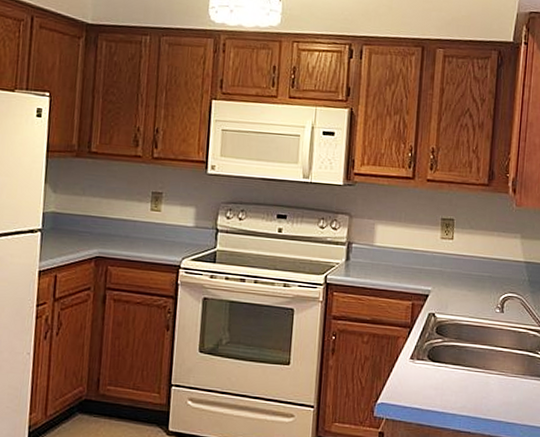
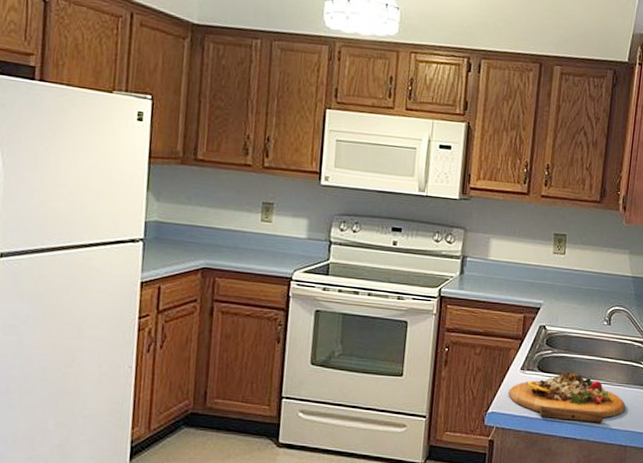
cutting board: none [398,362,523,417] -> present [508,372,626,423]

